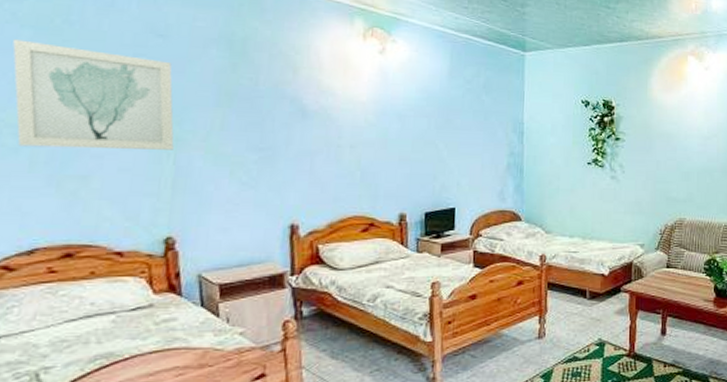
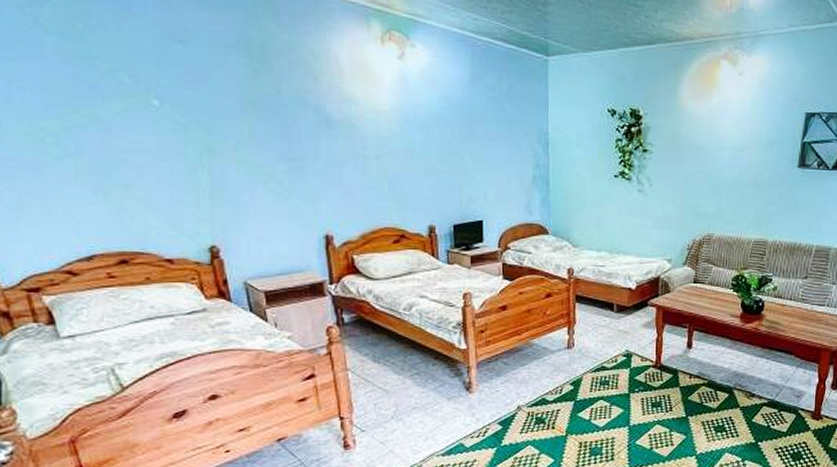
wall art: present [12,39,174,150] -> none [40,46,207,160]

